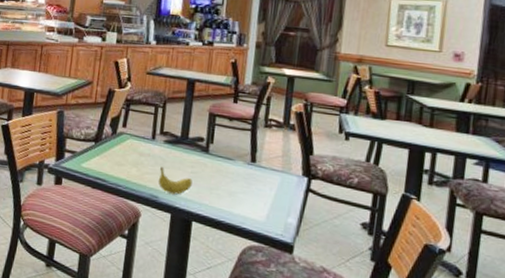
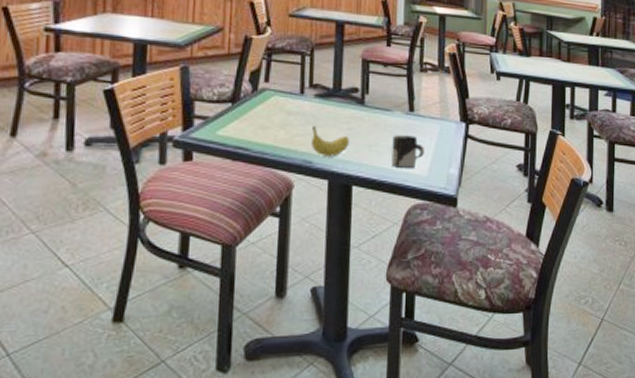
cup: none [230,182,264,213] -> present [391,135,424,169]

